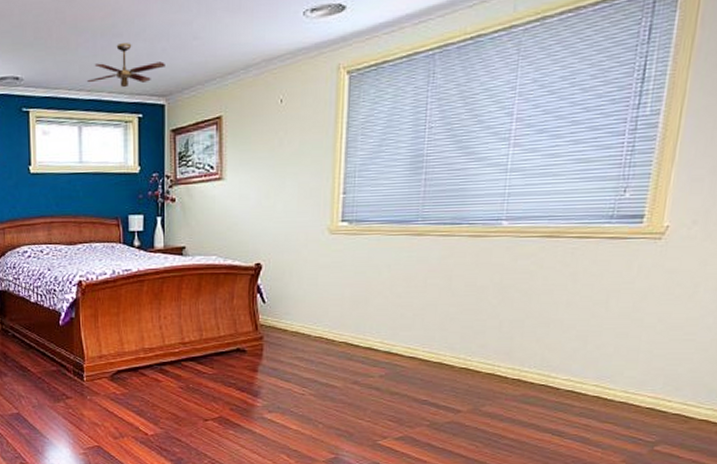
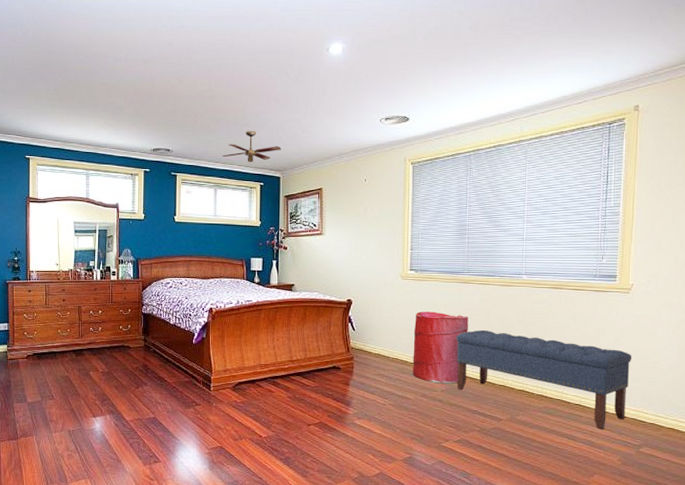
laundry hamper: none [341,275,421,367] -> present [413,311,468,384]
bench: none [401,296,657,422] -> present [456,329,632,429]

